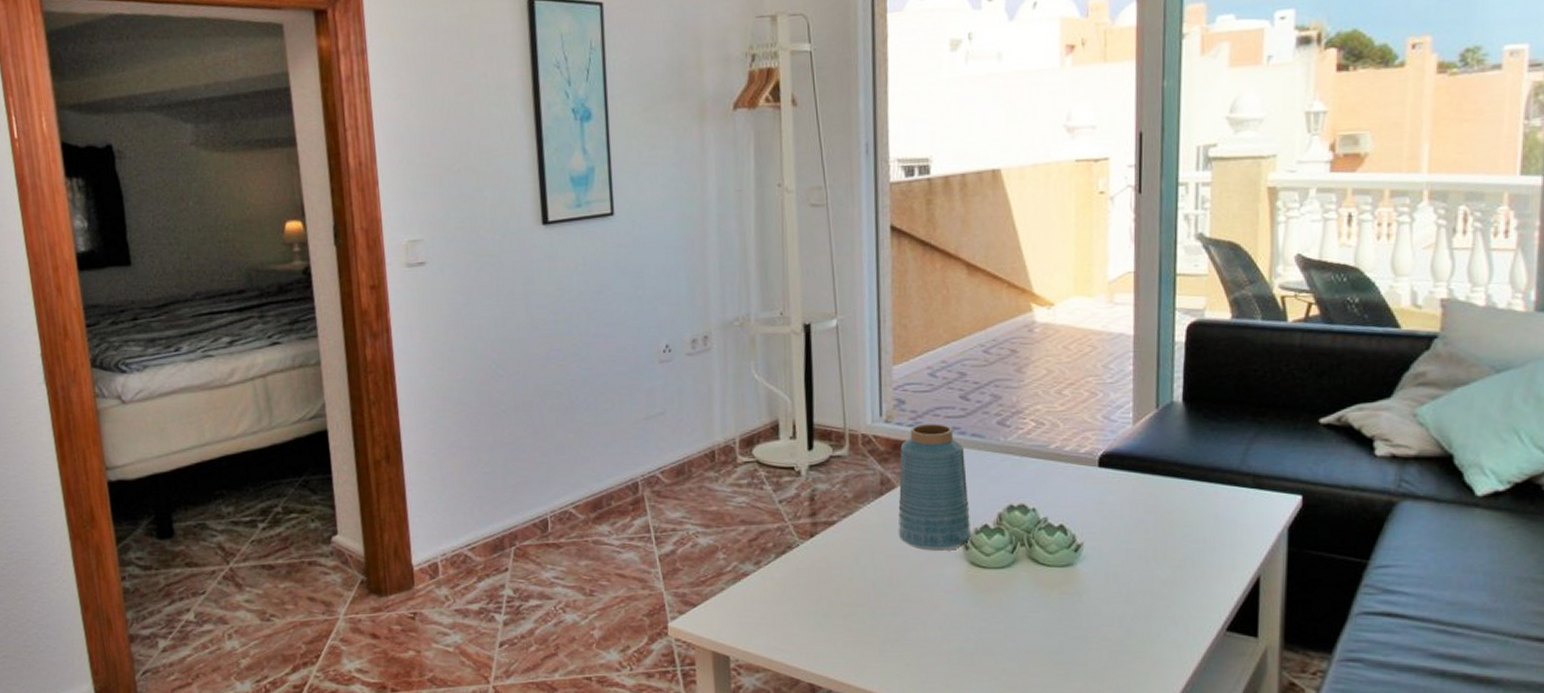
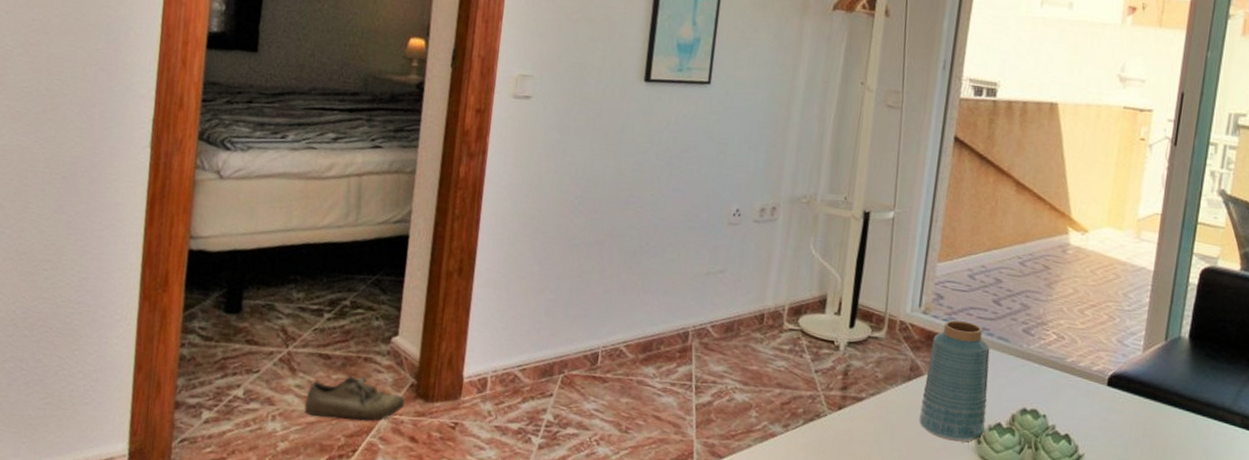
shoe: none [257,581,359,627] -> present [304,375,405,421]

